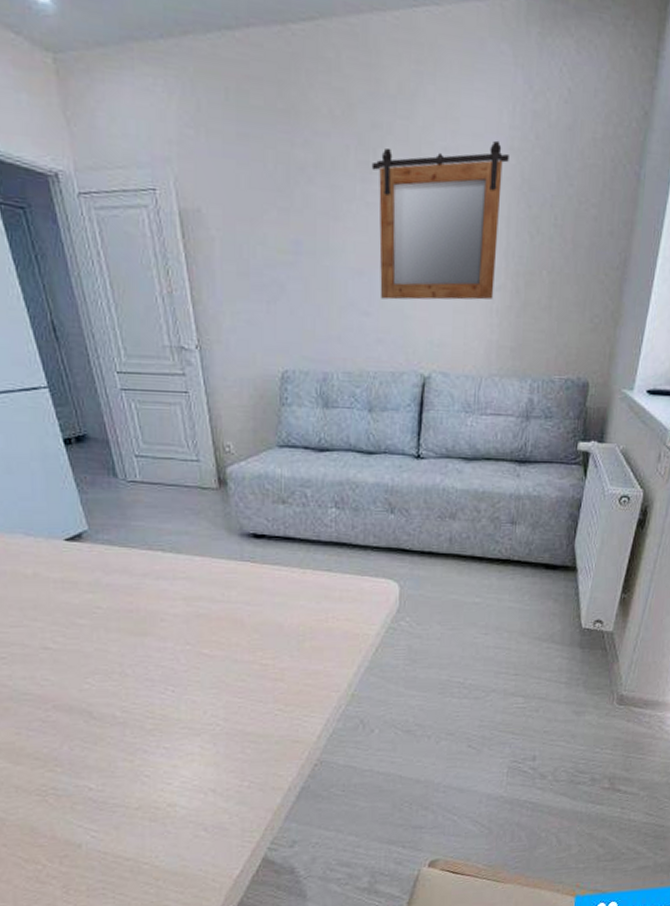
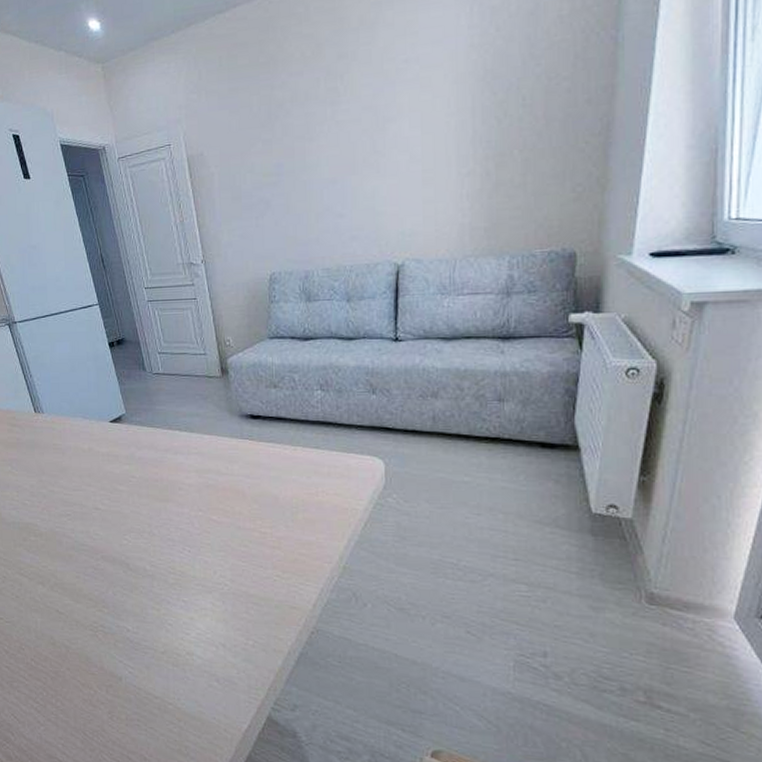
mirror: present [371,140,509,300] -> none [339,41,470,201]

